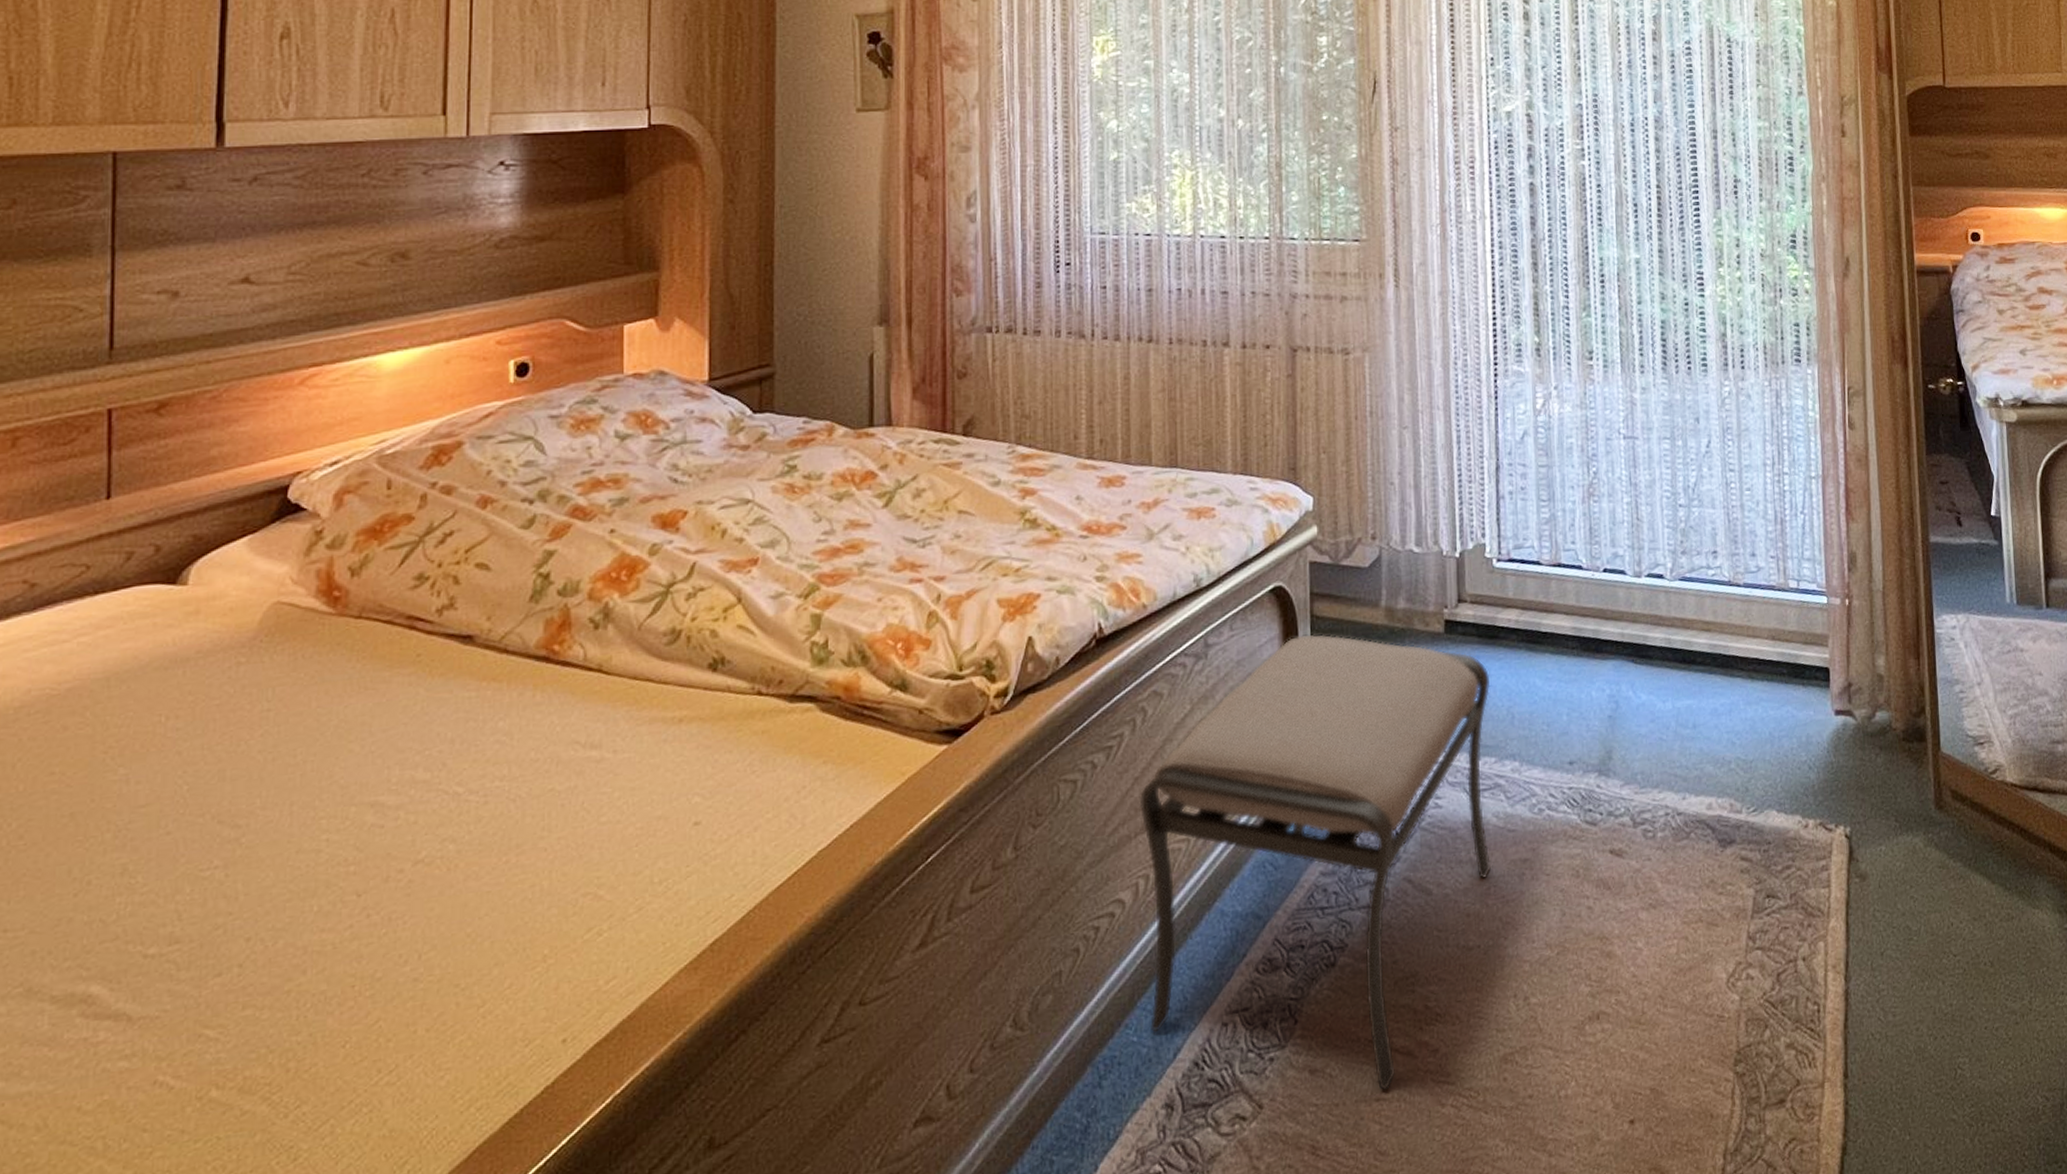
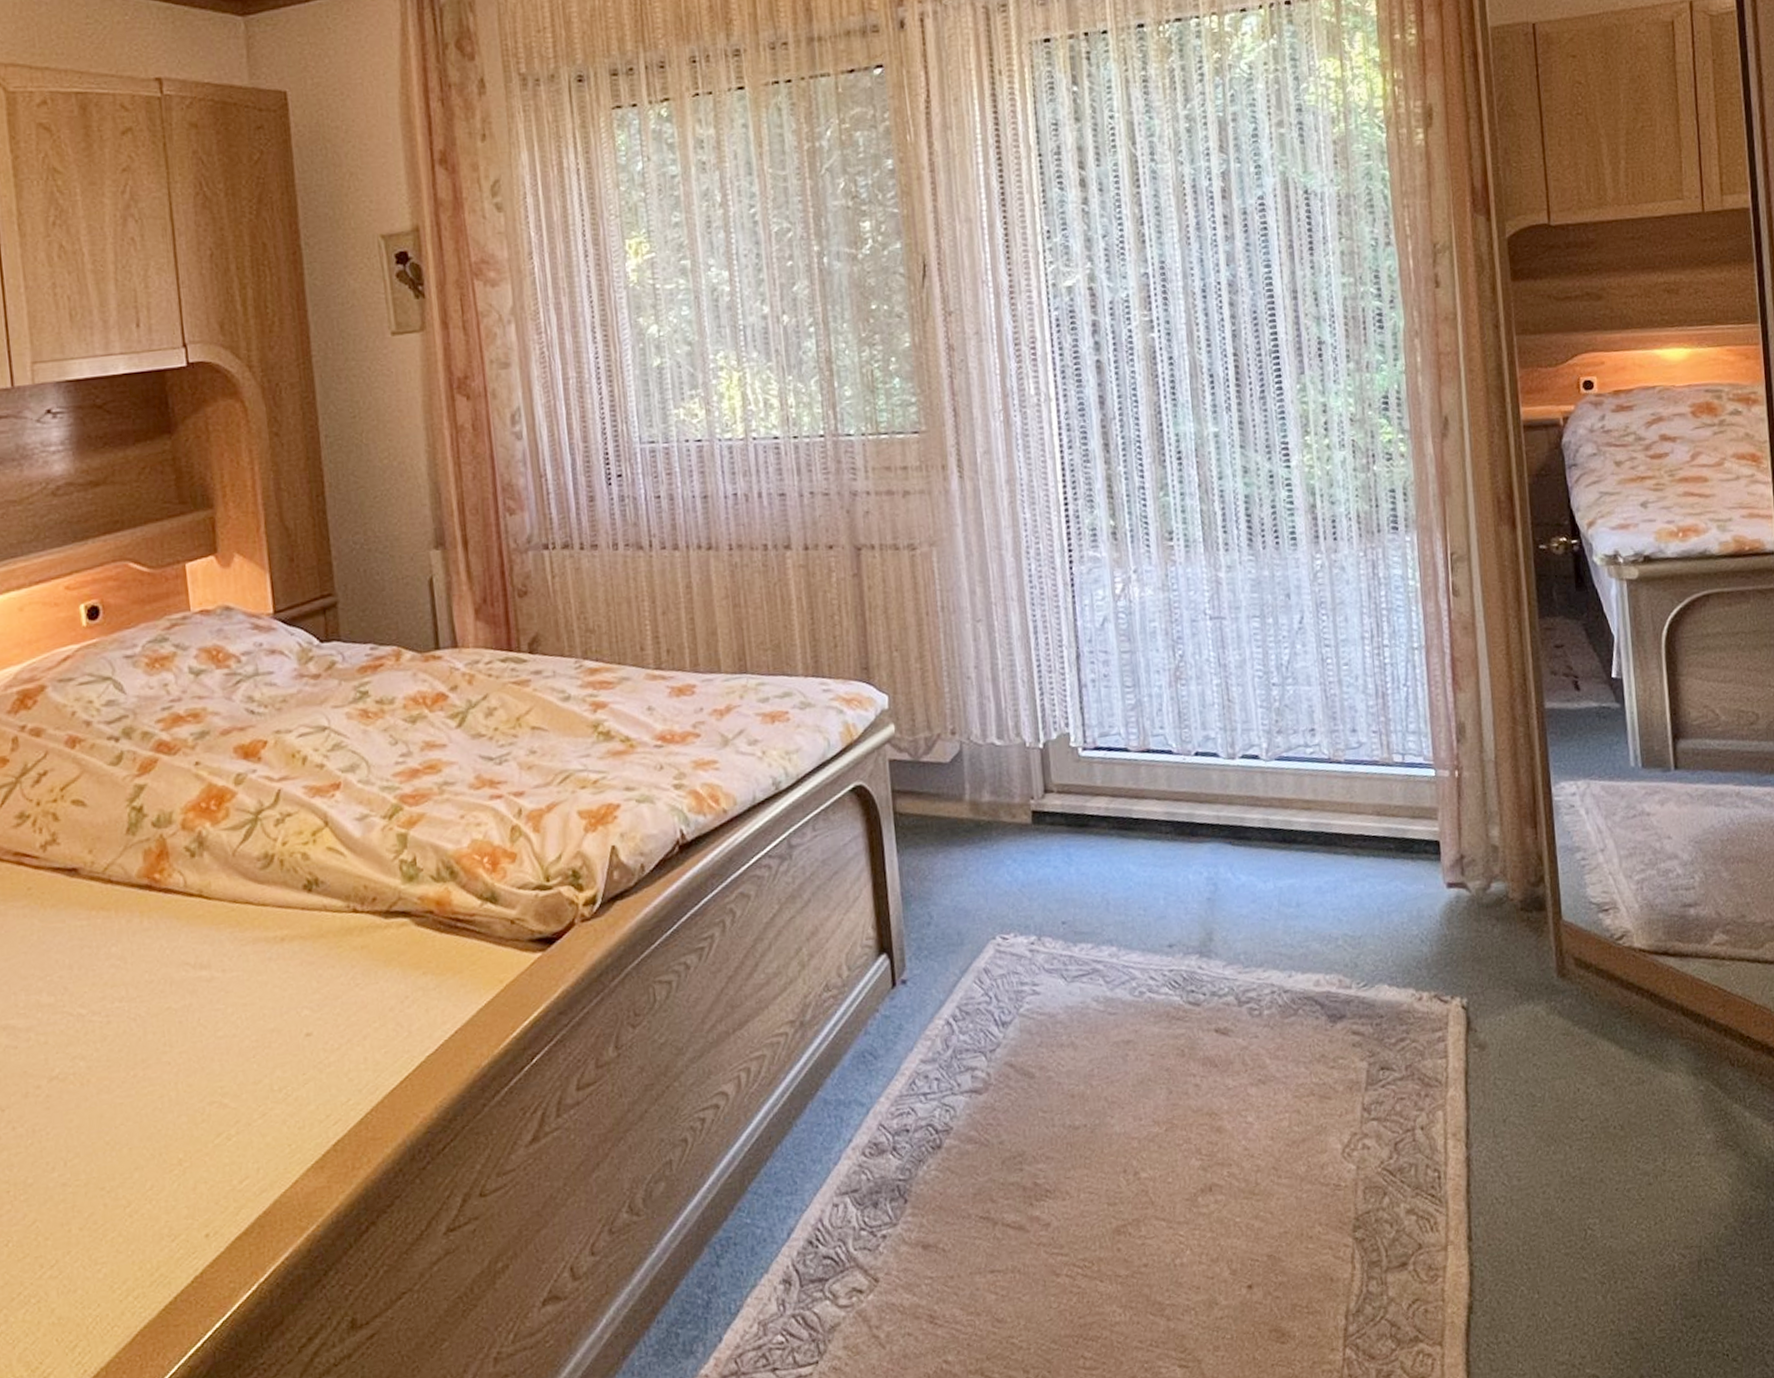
ottoman: present [1139,634,1492,1091] -> none [735,830,1094,1264]

